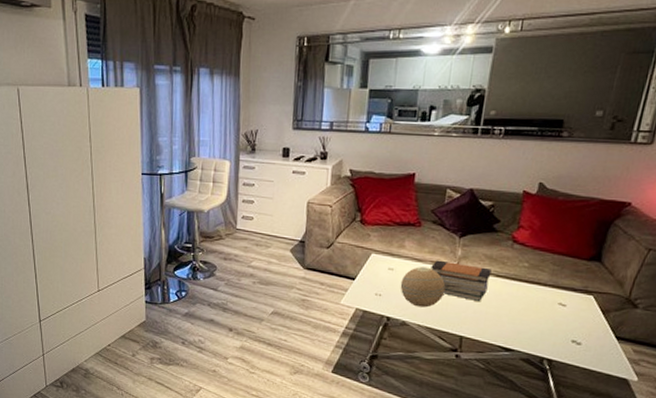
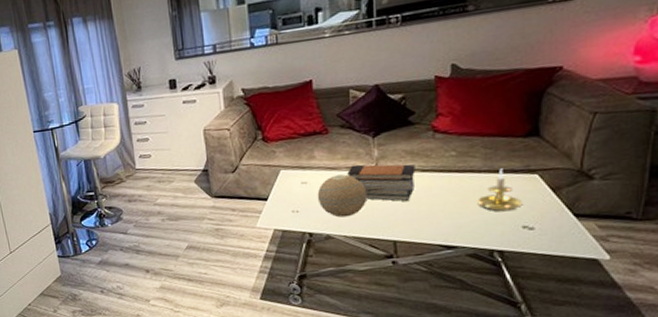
candle holder: none [538,285,576,325] -> present [477,168,523,212]

